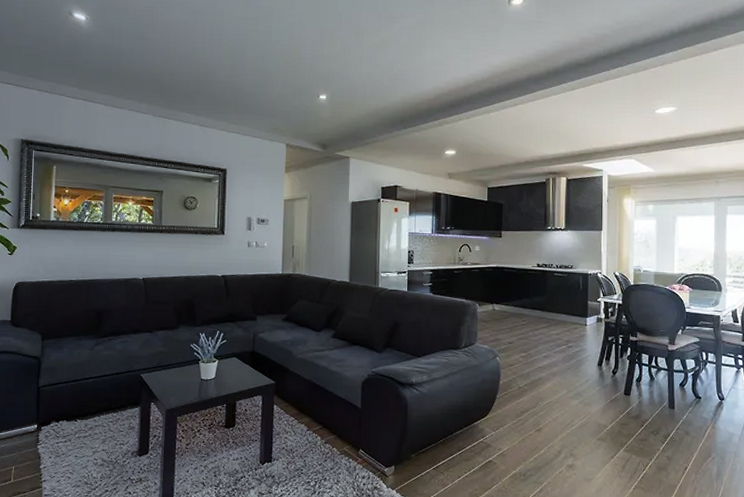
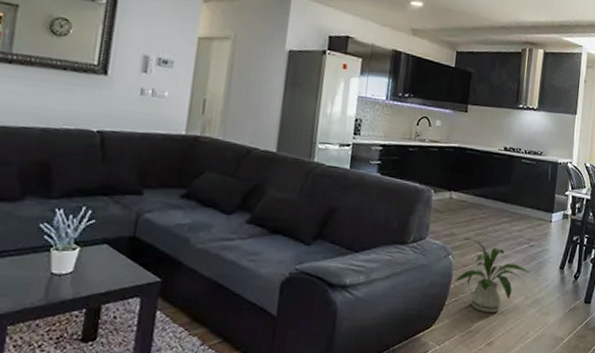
house plant: none [503,342,570,405] -> present [454,238,530,314]

